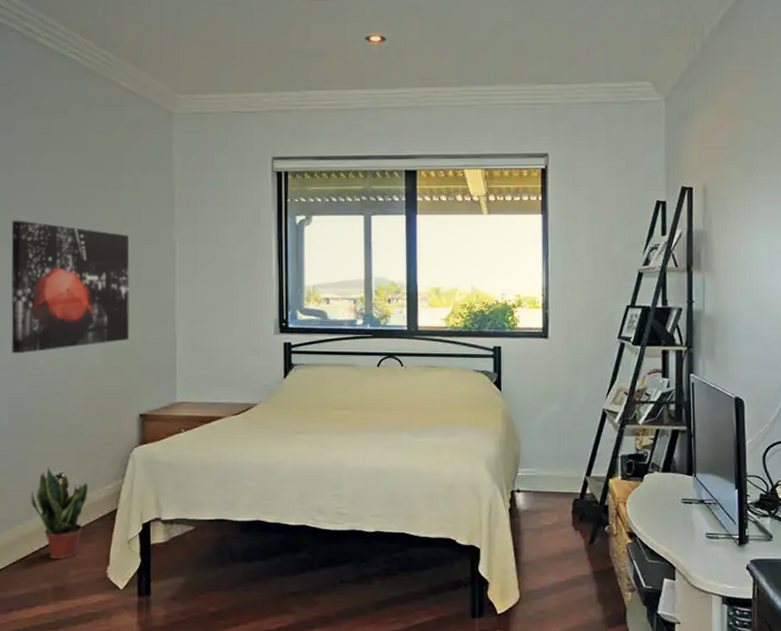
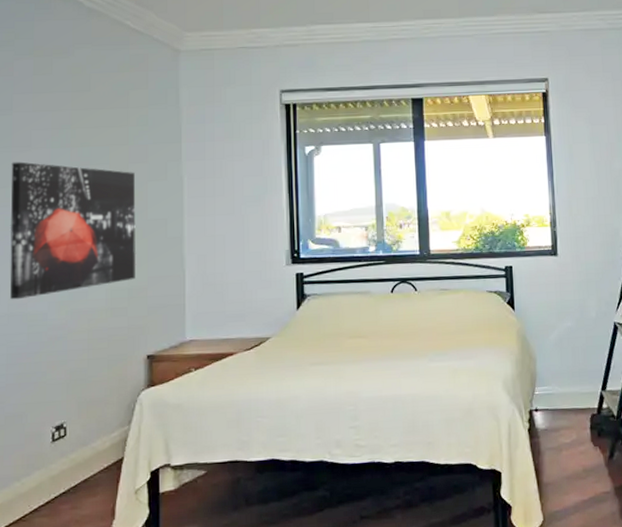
potted plant: present [31,466,89,559] -> none [29,416,93,517]

